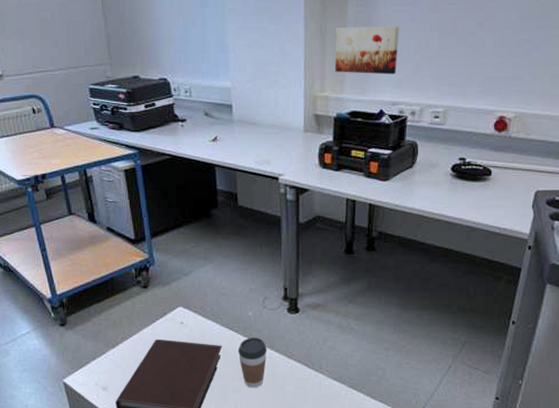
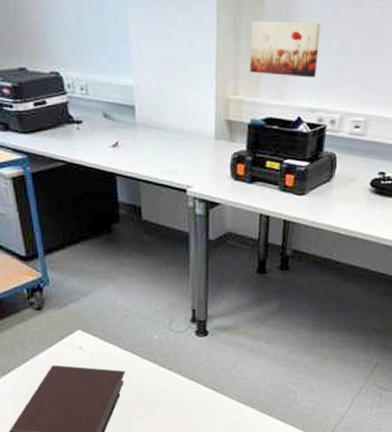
coffee cup: present [237,337,267,388] -> none [142,362,174,415]

